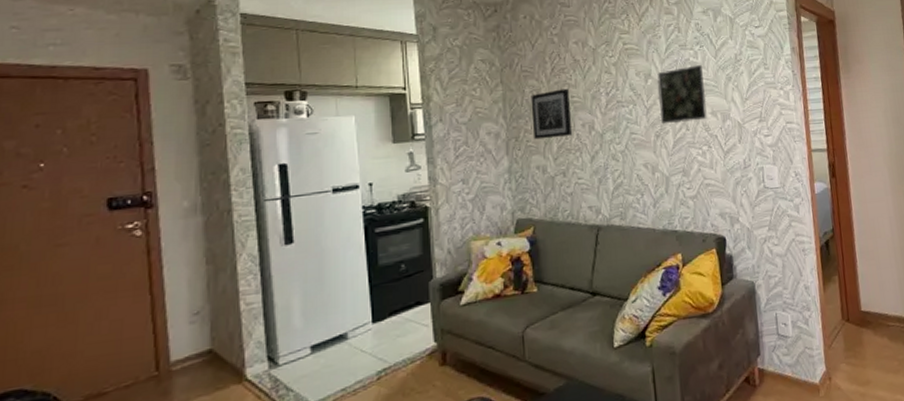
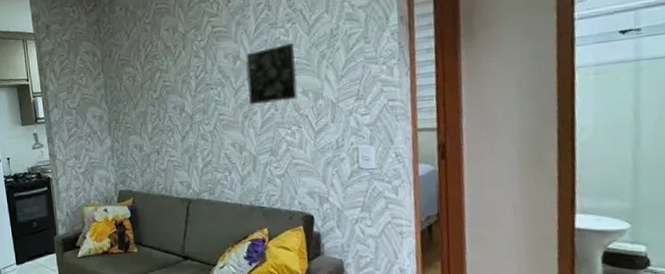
wall art: present [530,88,573,140] -> none [127,74,165,122]

